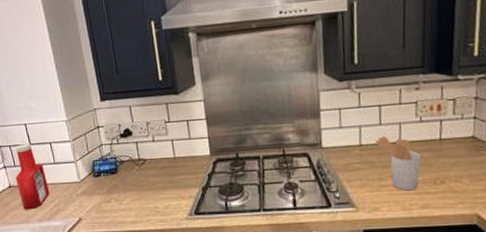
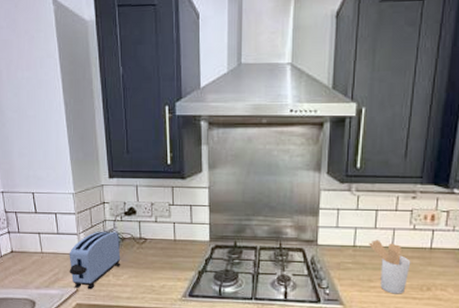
ketchup bottle: present [15,143,50,210] -> none [18,212,50,276]
toaster: none [68,156,122,218] -> present [69,232,121,290]

